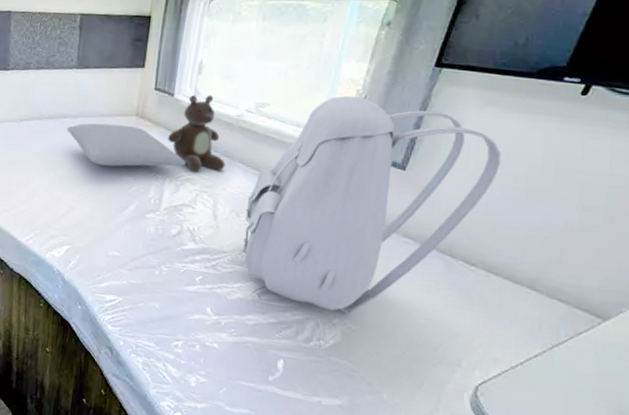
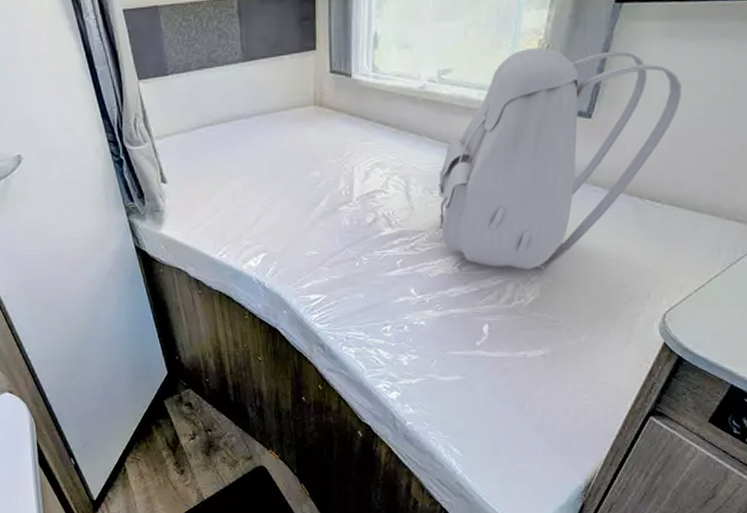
pillow: present [67,123,186,167] -> none [243,117,372,164]
teddy bear: present [168,94,226,172] -> none [351,69,413,155]

